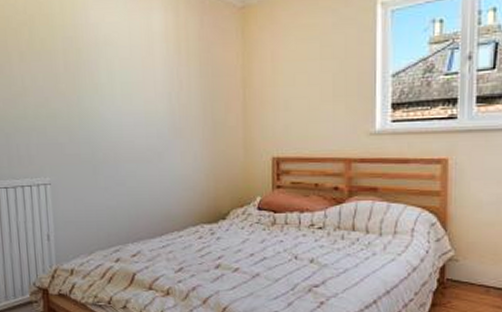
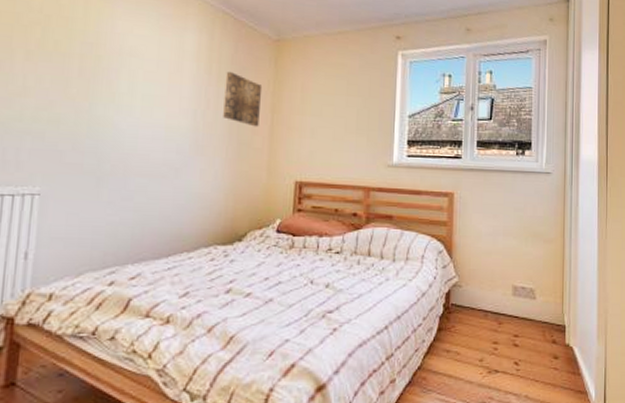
wall art: none [194,48,232,105] -> present [223,71,263,127]

